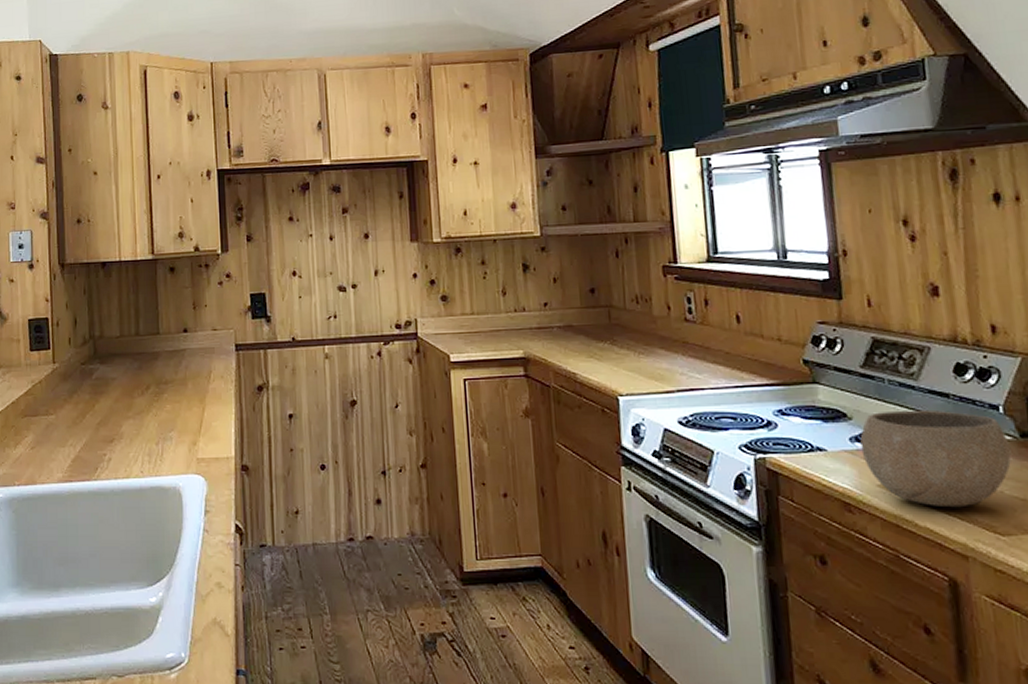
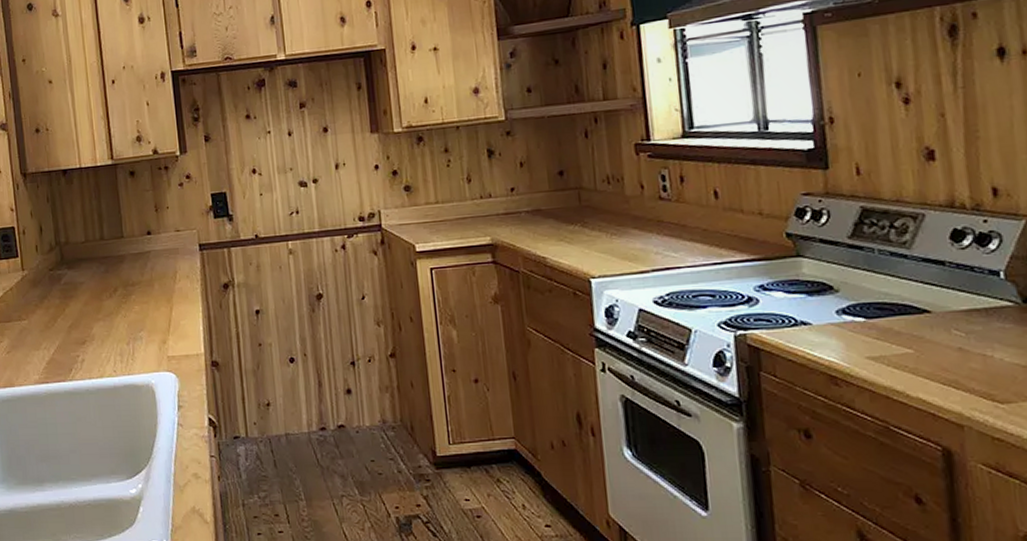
bowl: present [860,409,1012,508] -> none [847,278,1013,378]

